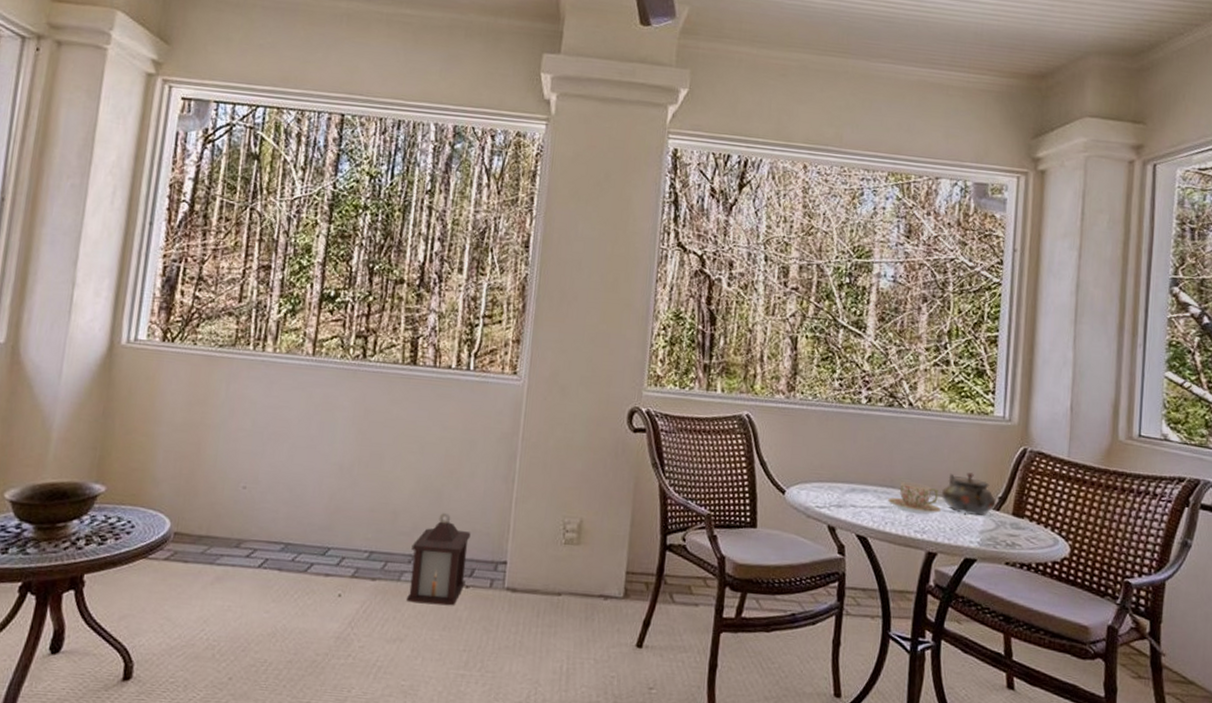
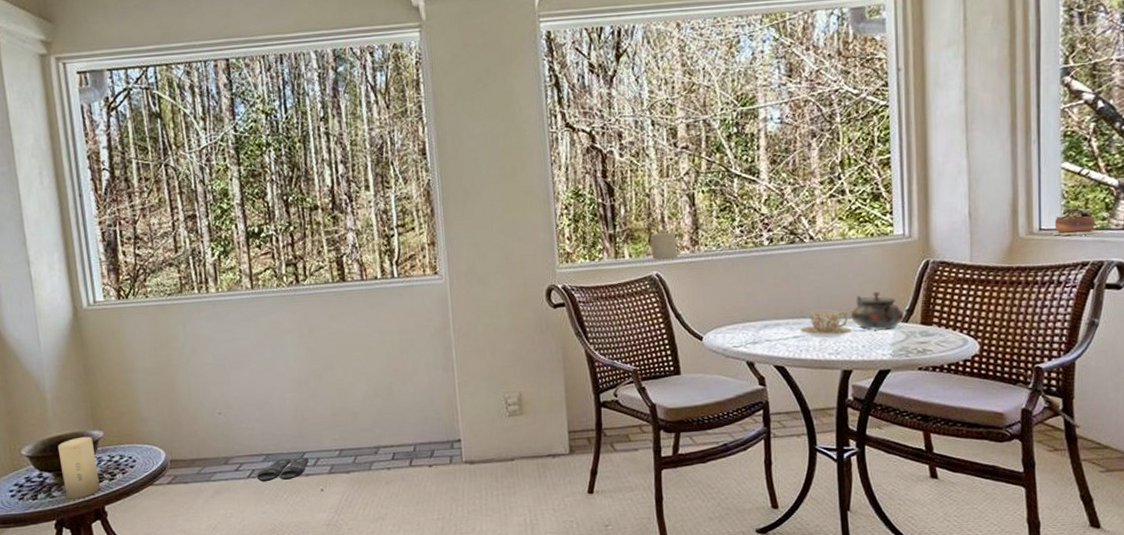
candle: none [42,488,92,561] -> present [57,436,100,499]
slippers: none [269,552,332,577] -> present [257,457,309,481]
lantern: present [407,512,471,606] -> none [375,406,428,487]
candle: none [745,367,772,401] -> present [651,228,678,260]
succulent plant: none [1149,417,1201,451] -> present [1050,206,1103,236]

